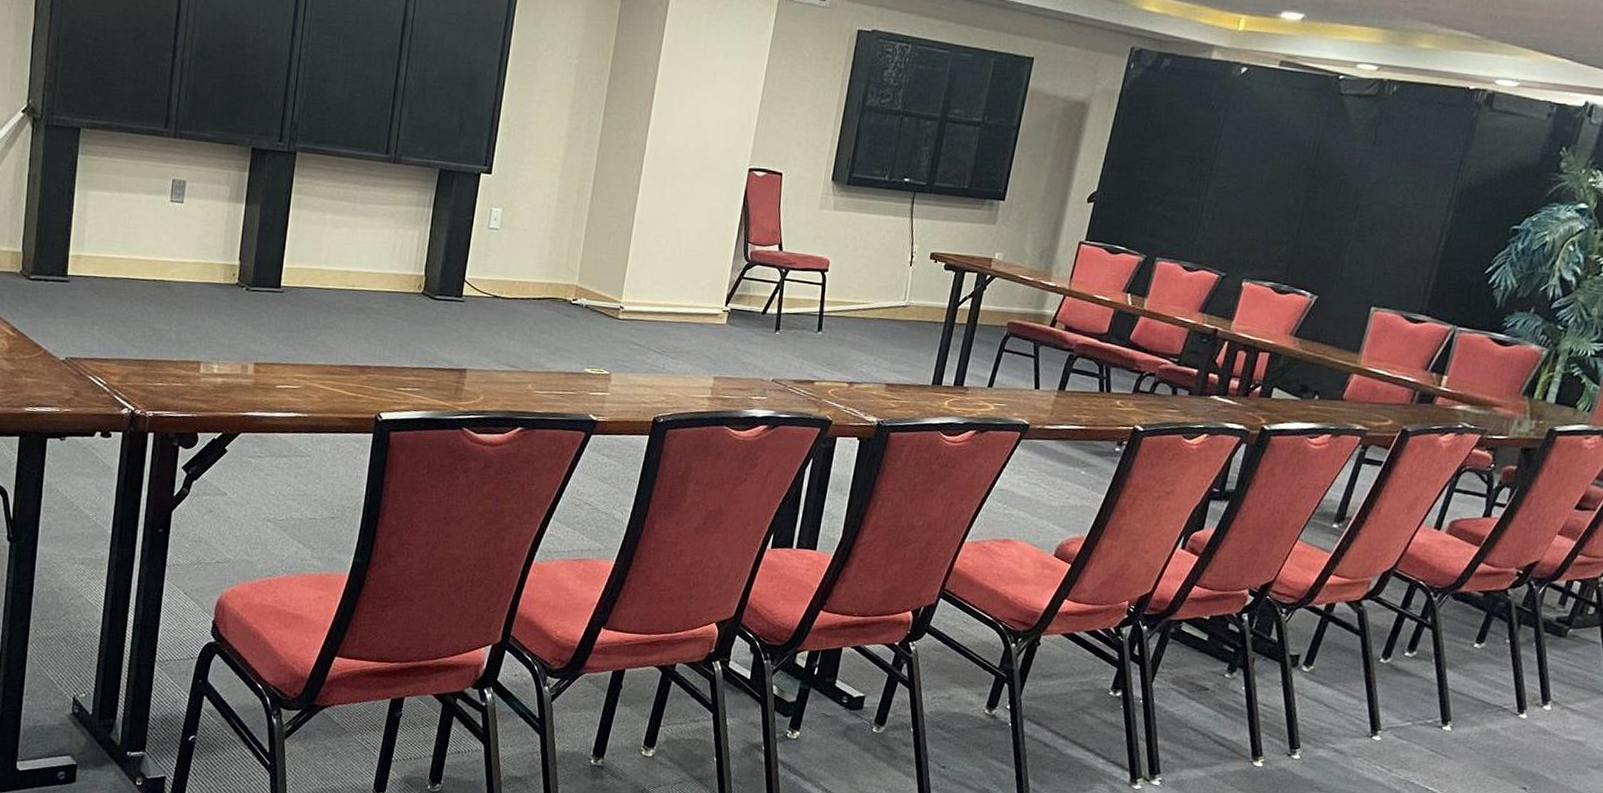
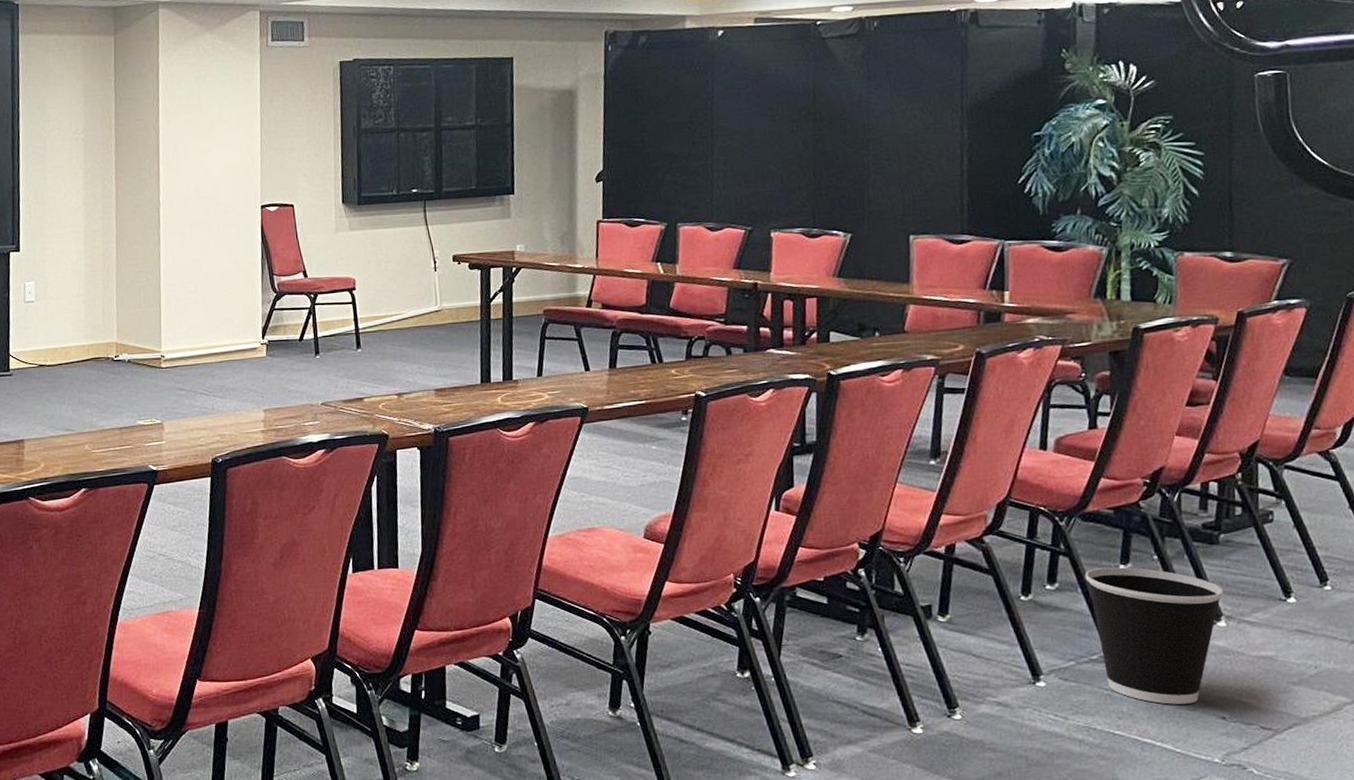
wastebasket: none [1434,643,1558,773] -> present [1084,567,1224,705]

